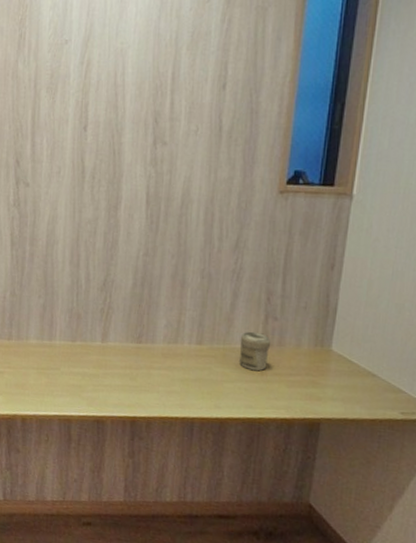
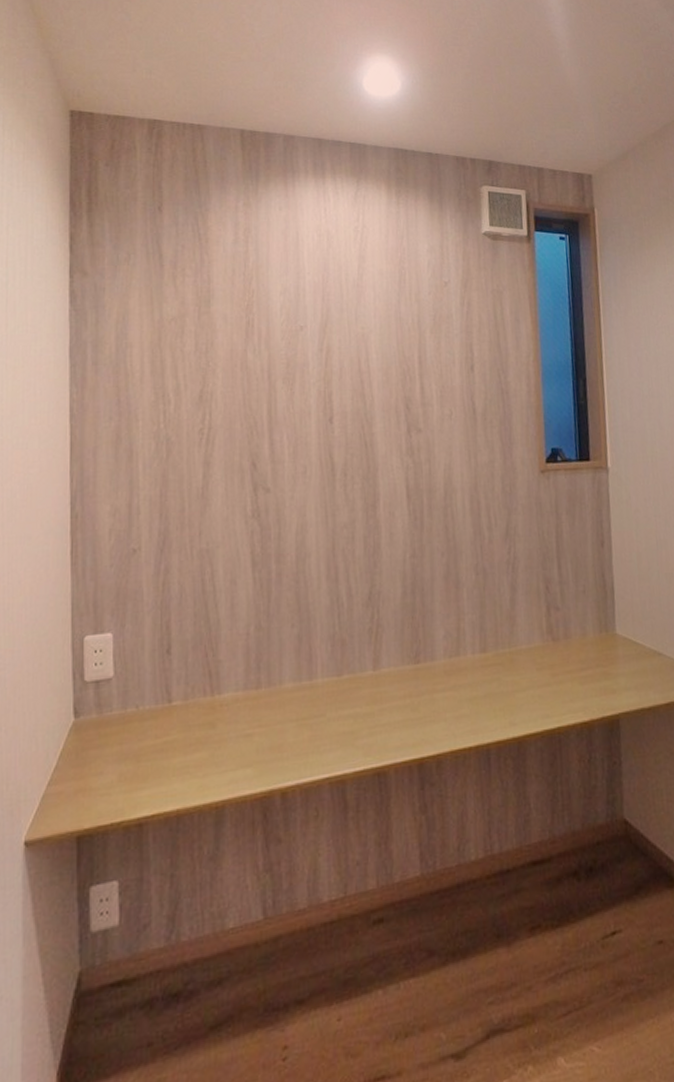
jar: present [239,331,270,371] -> none [525,627,557,673]

